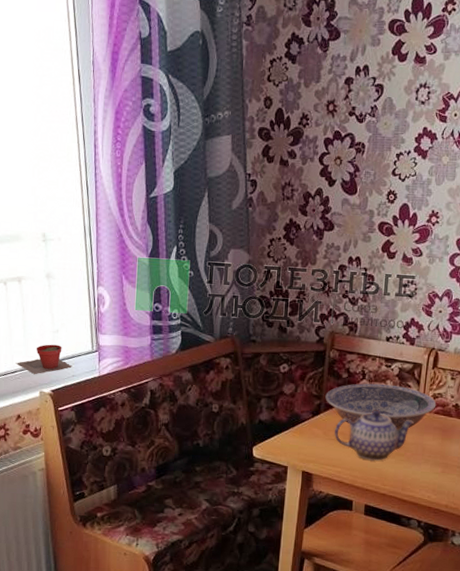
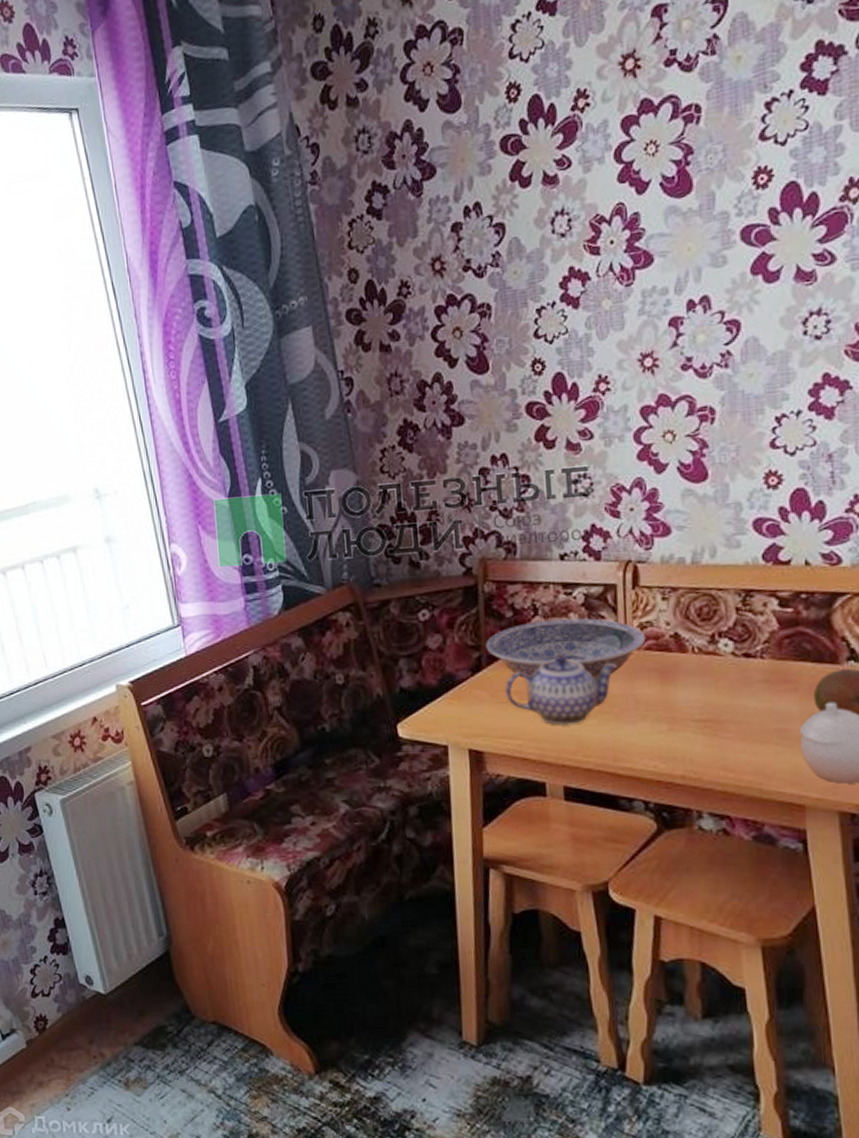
plant pot: present [16,344,72,375] -> none [83,624,151,665]

